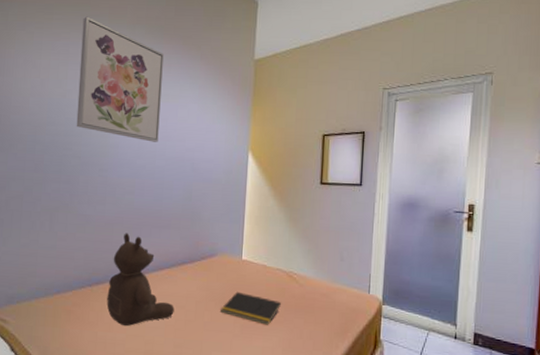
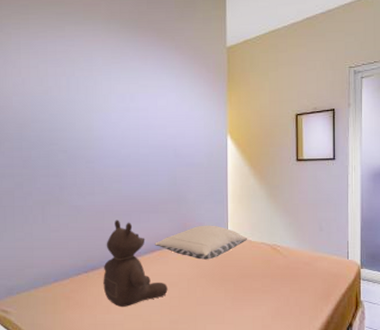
wall art: present [76,16,164,142] -> none [58,14,141,132]
pillow: none [164,245,263,283] -> present [155,225,248,260]
notepad: present [220,291,281,325] -> none [211,267,267,296]

